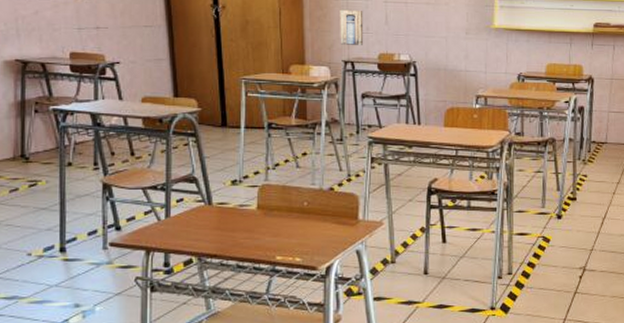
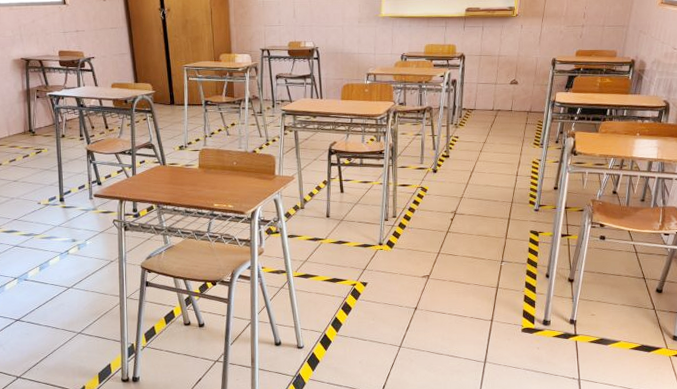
wall art: present [340,9,364,45] -> none [257,7,277,36]

